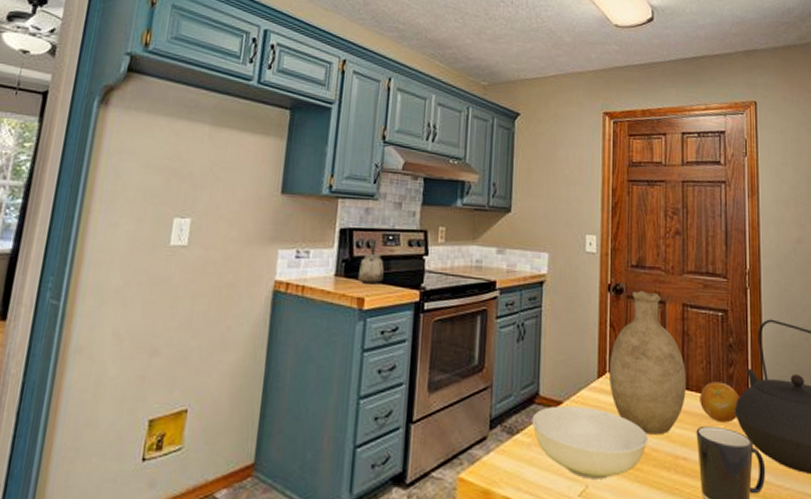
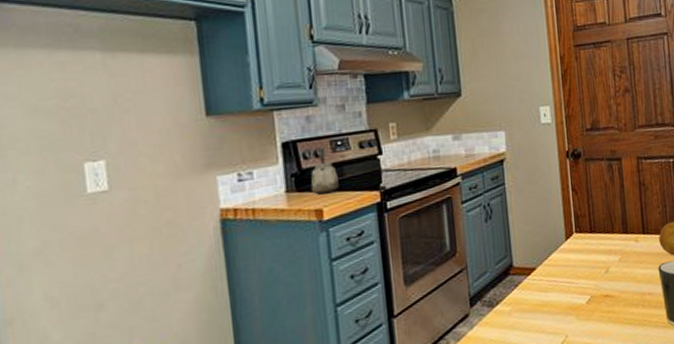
bowl: present [532,406,648,479] -> none [509,267,617,330]
decorative vase: present [608,291,687,435] -> none [575,152,647,280]

